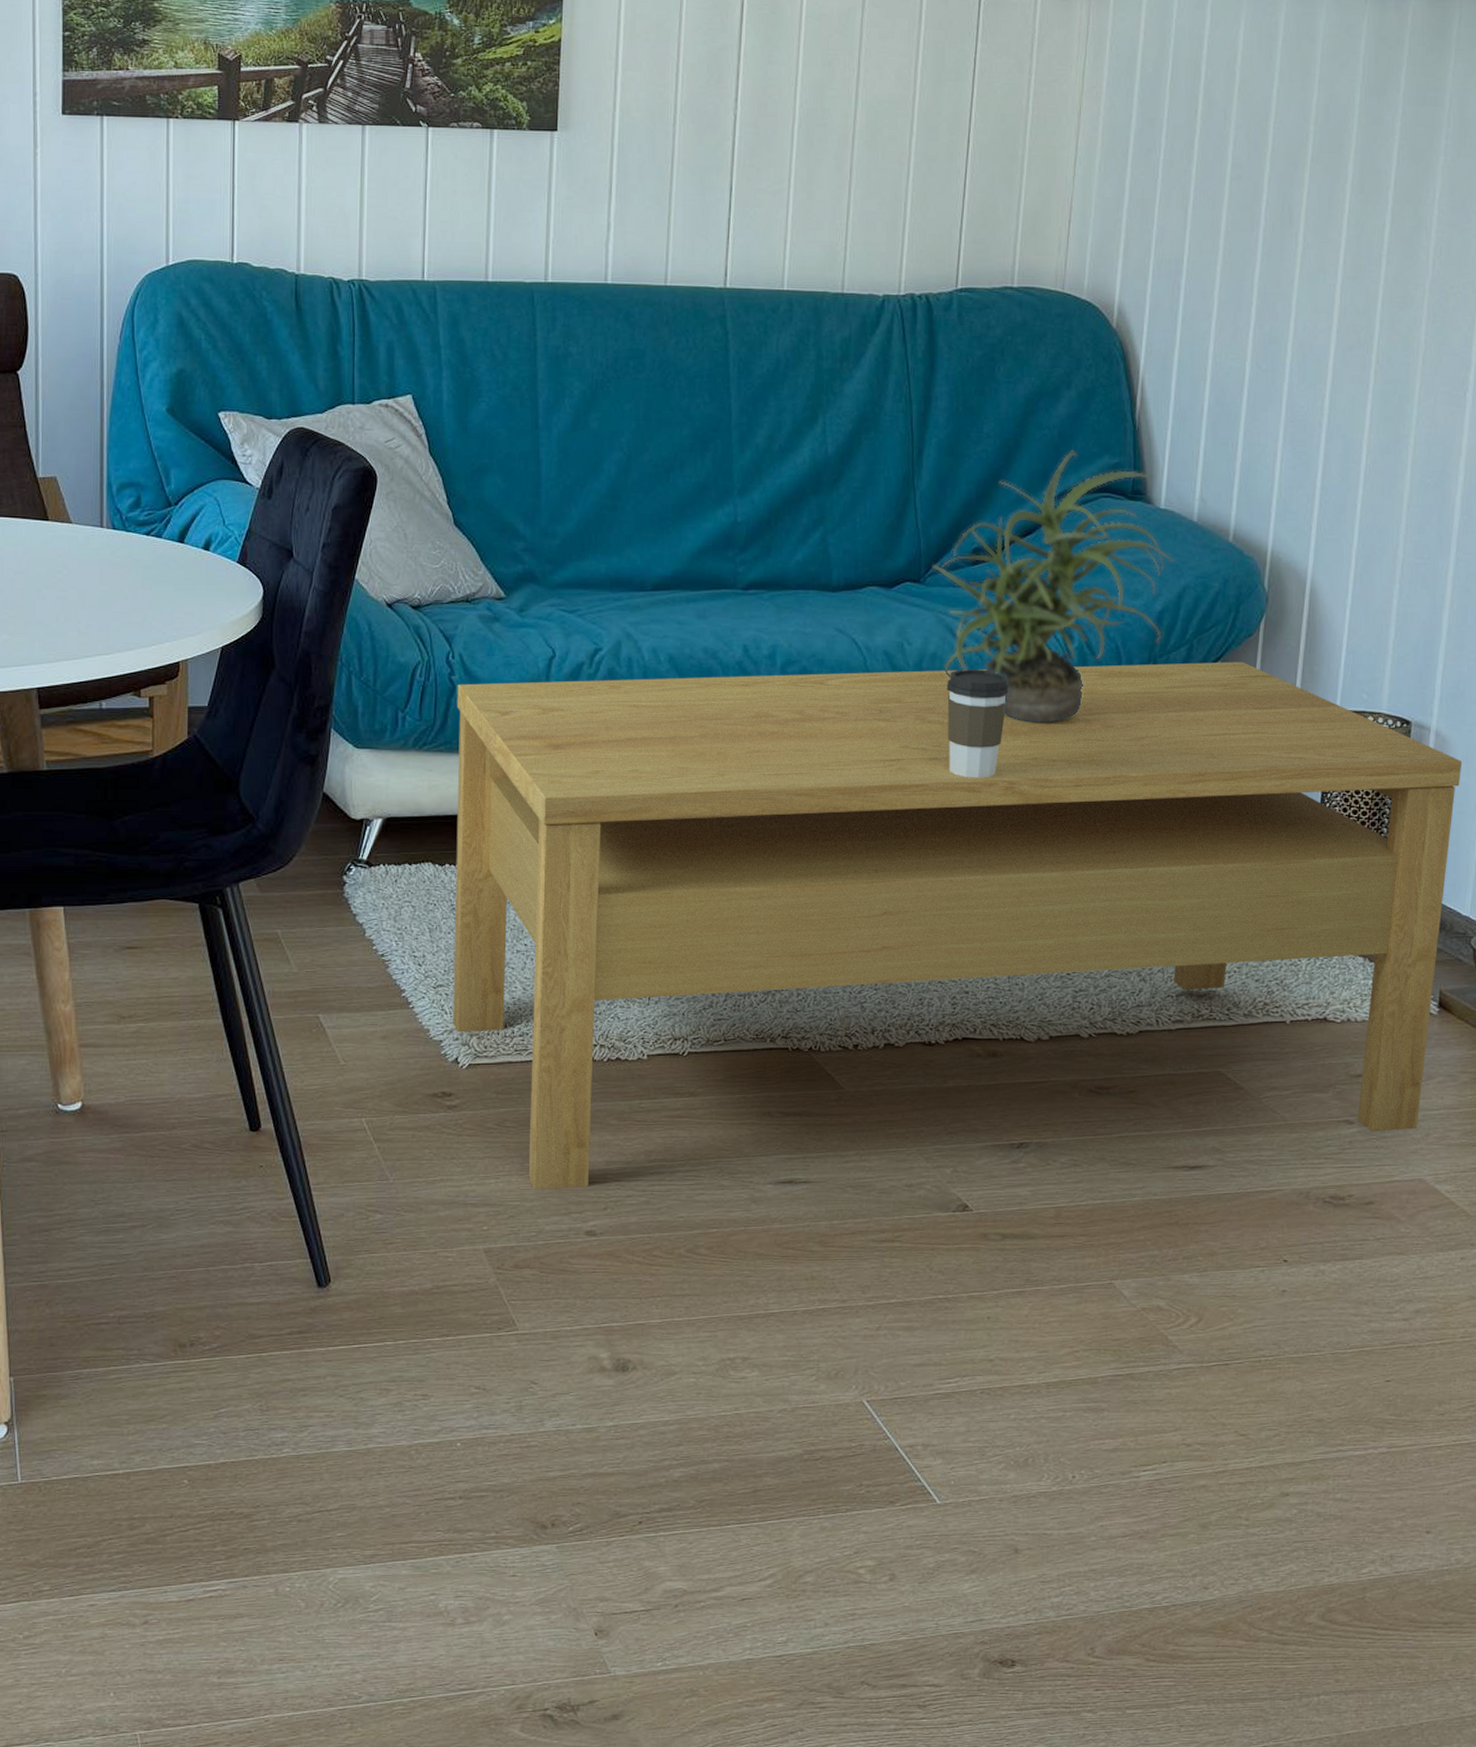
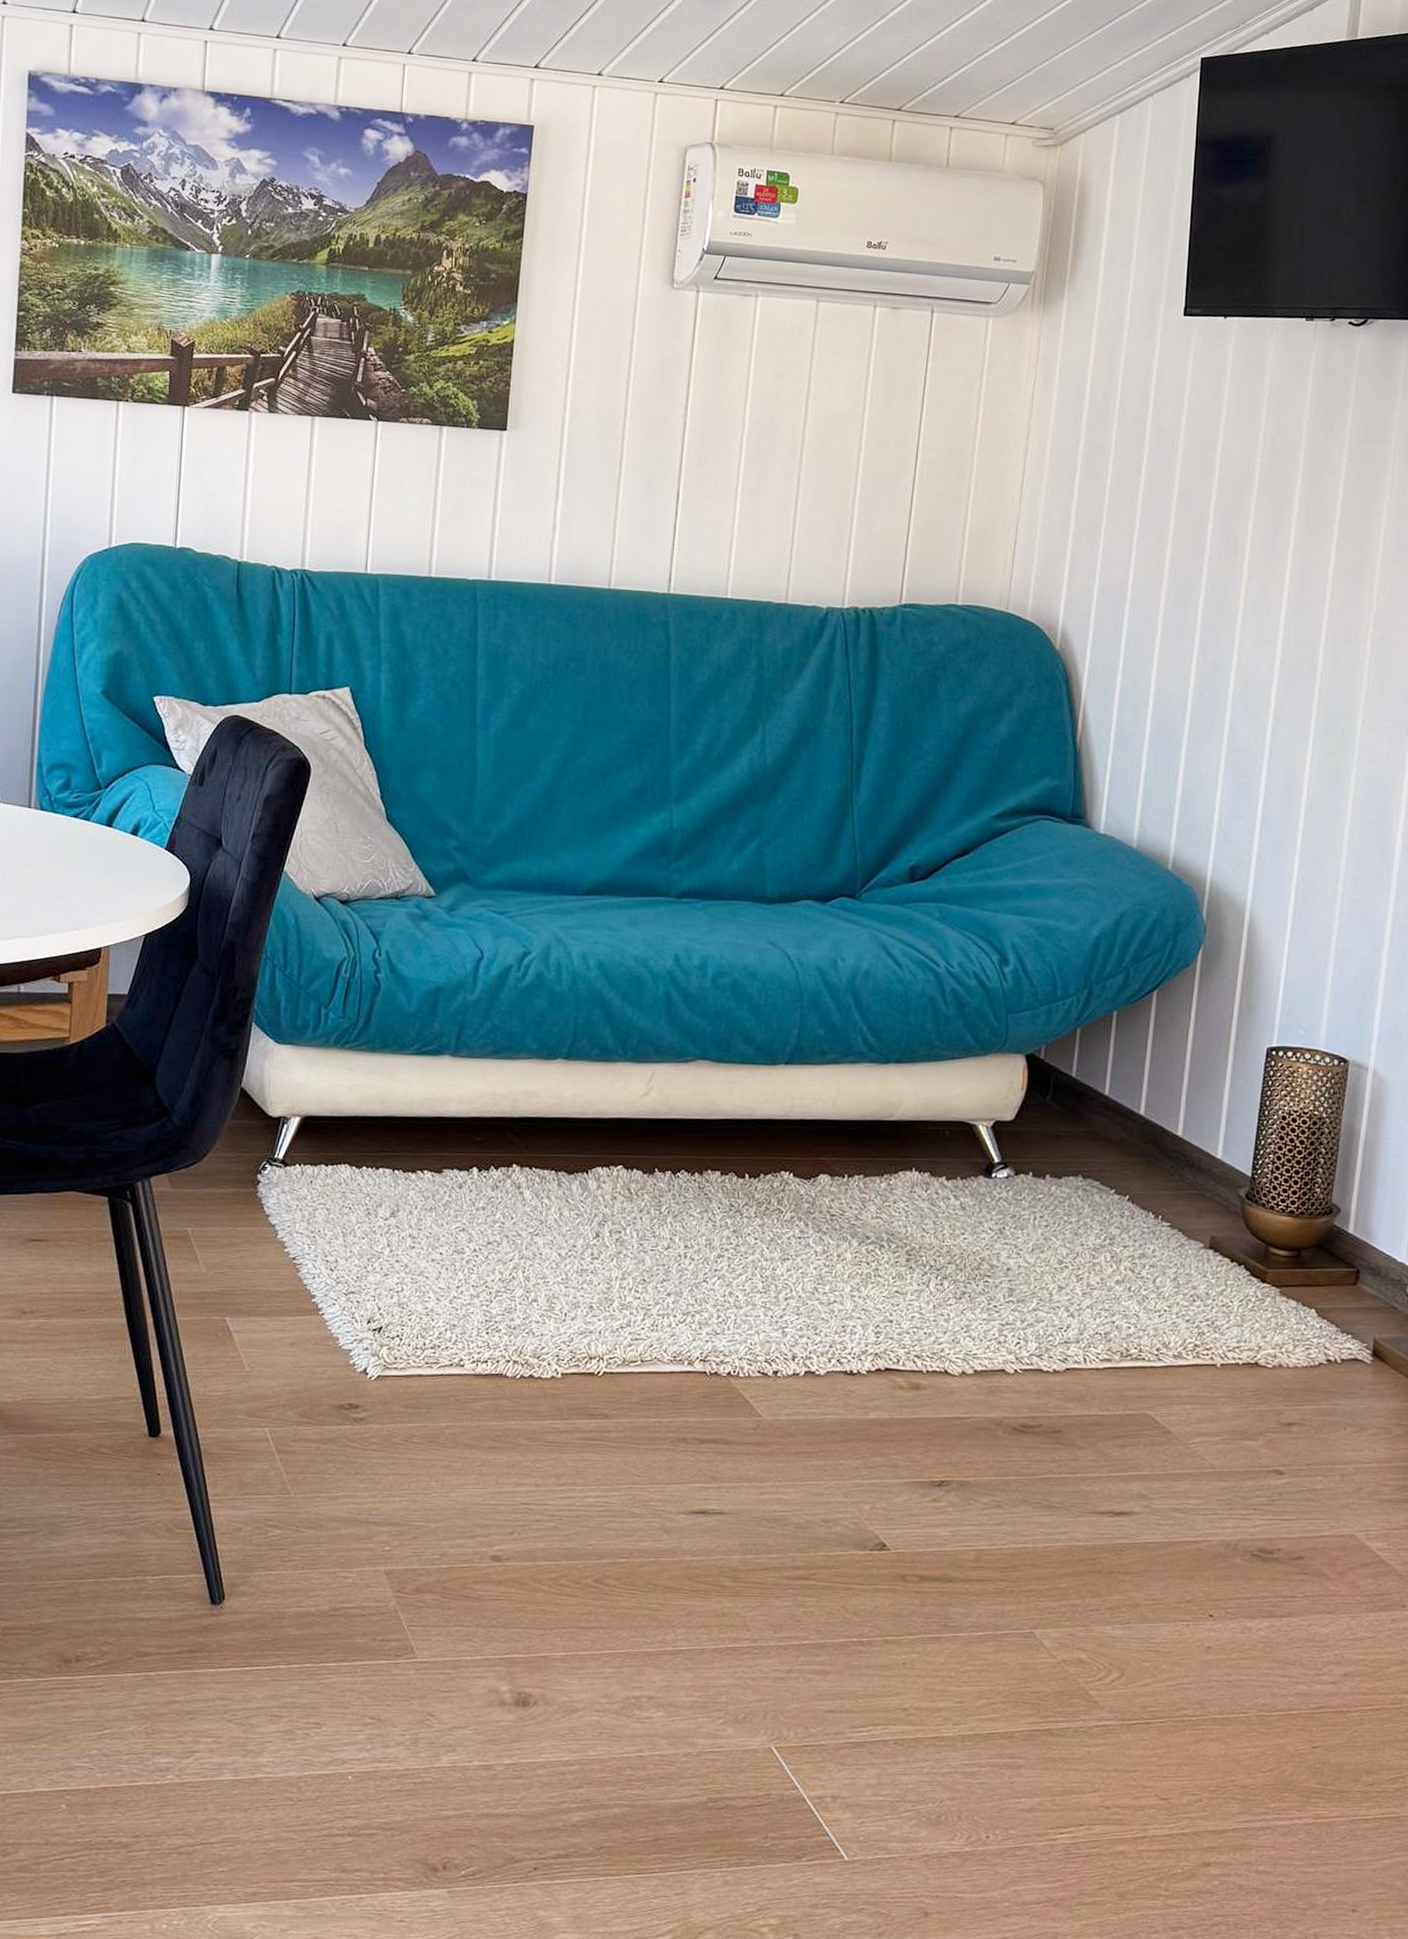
coffee table: present [453,661,1463,1190] -> none [363,982,1400,1511]
potted plant: present [932,450,1175,723] -> none [868,771,1113,1046]
coffee cup: present [946,669,1009,778] -> none [878,988,943,1101]

